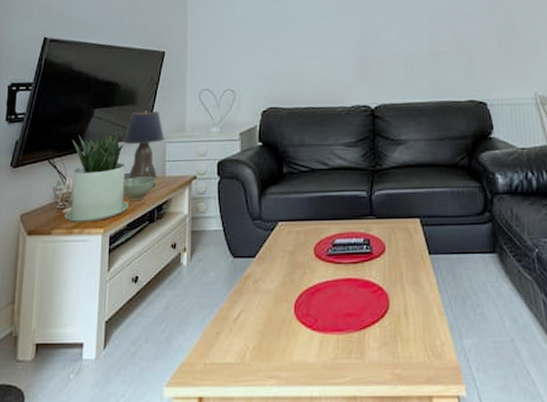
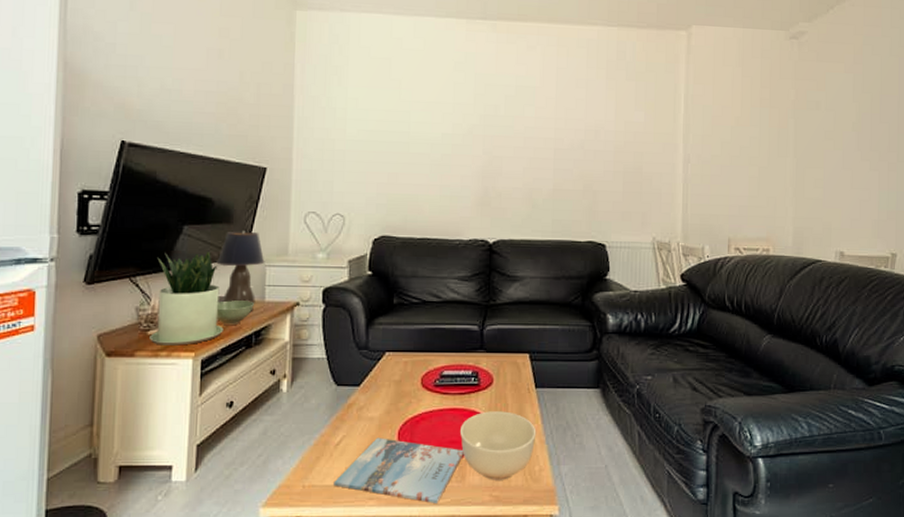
magazine: none [234,311,361,384] -> present [333,438,464,504]
bowl: none [355,280,435,356] -> present [459,411,537,480]

